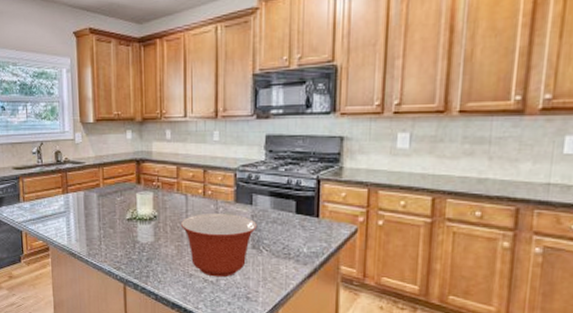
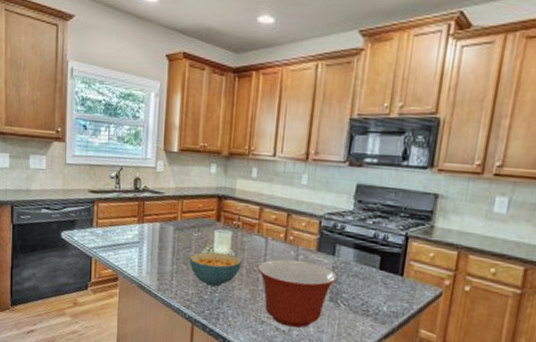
cereal bowl: none [115,213,165,246] -> present [189,251,242,287]

